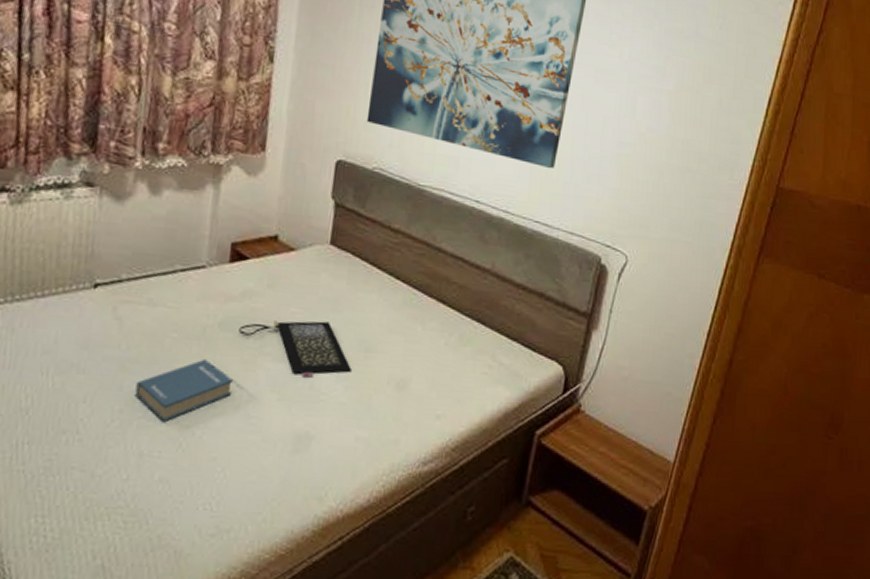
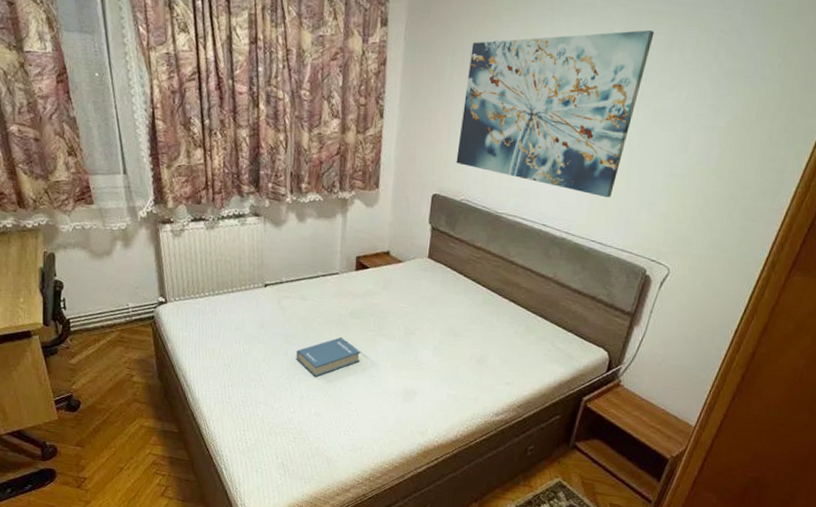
clutch bag: present [238,321,352,378] -> none [363,312,444,353]

